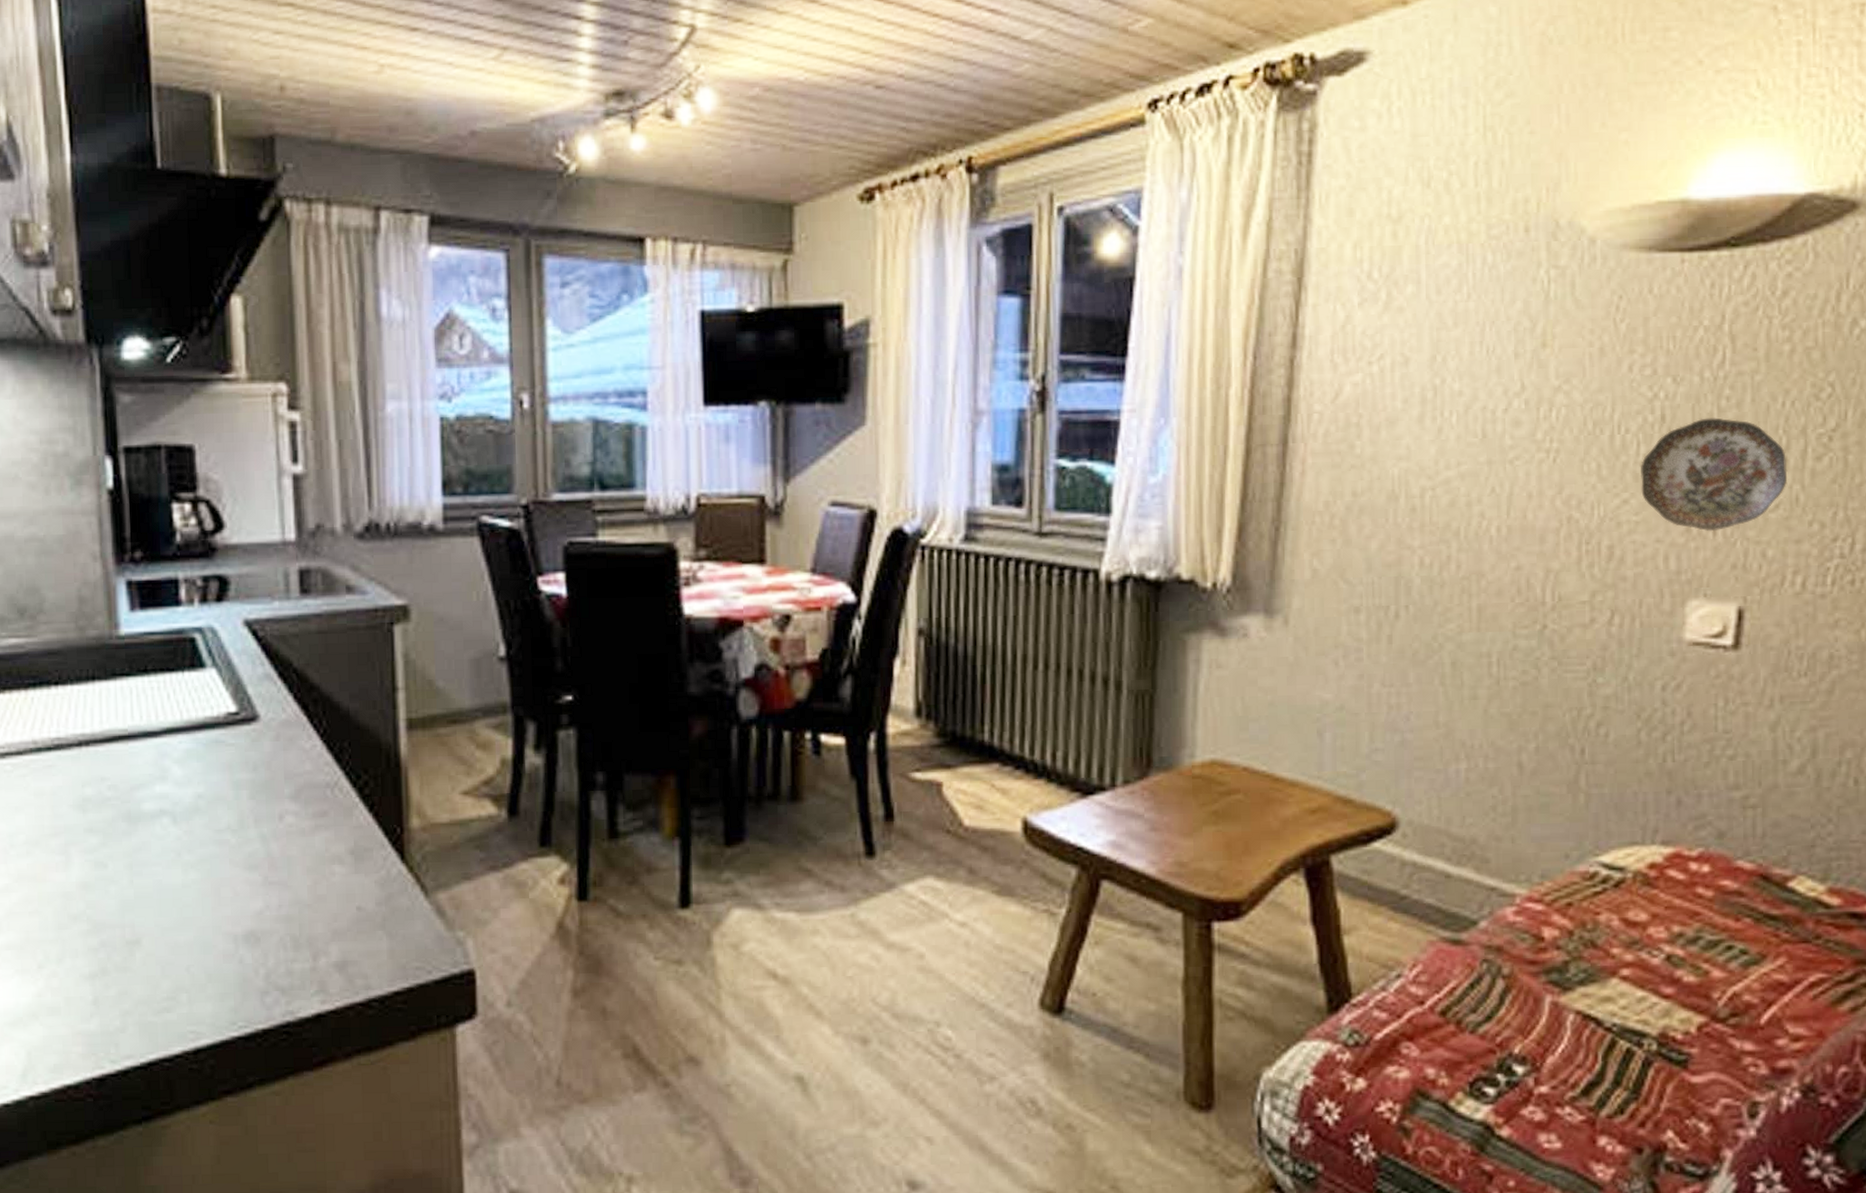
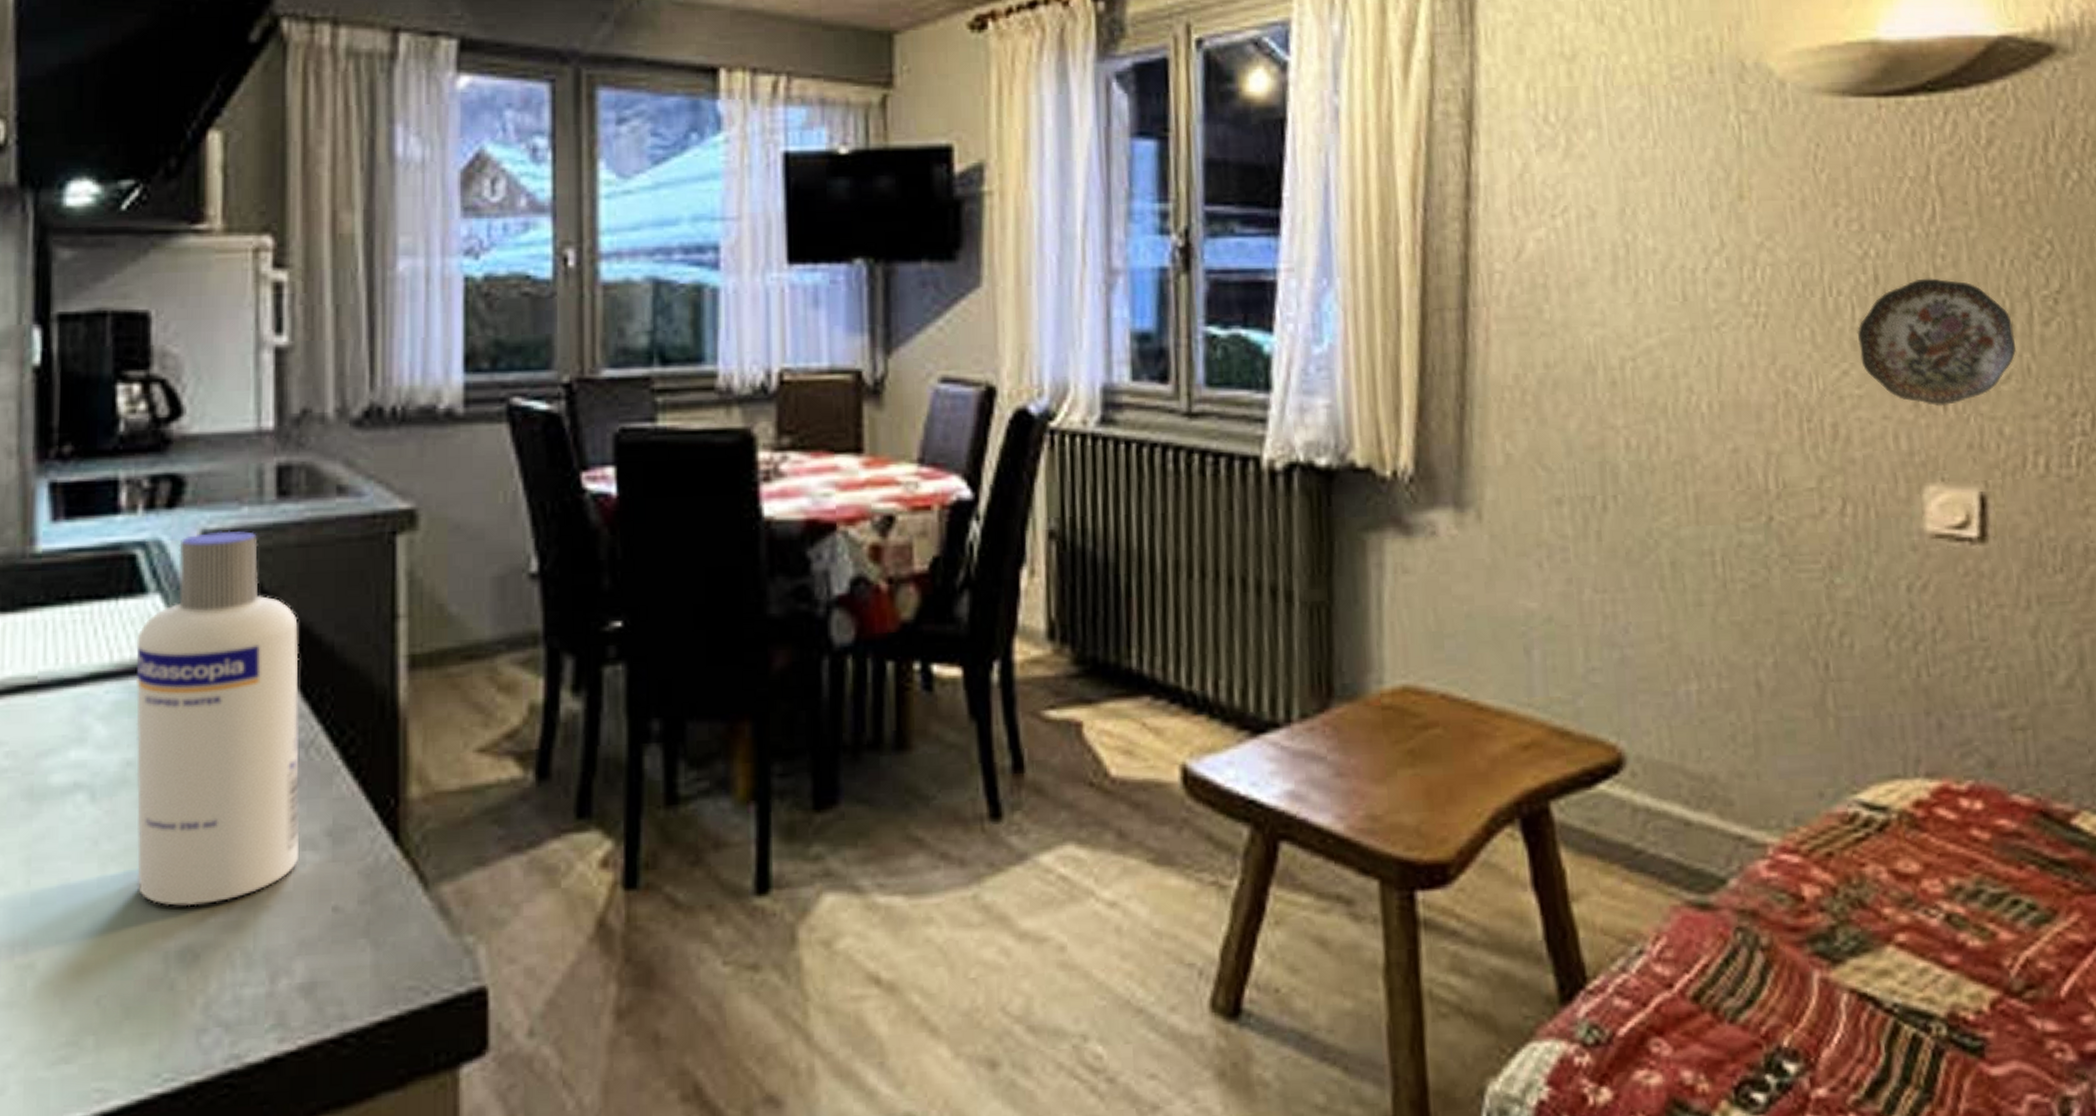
screw cap bottle: none [199,620,330,903] -> present [135,530,300,907]

